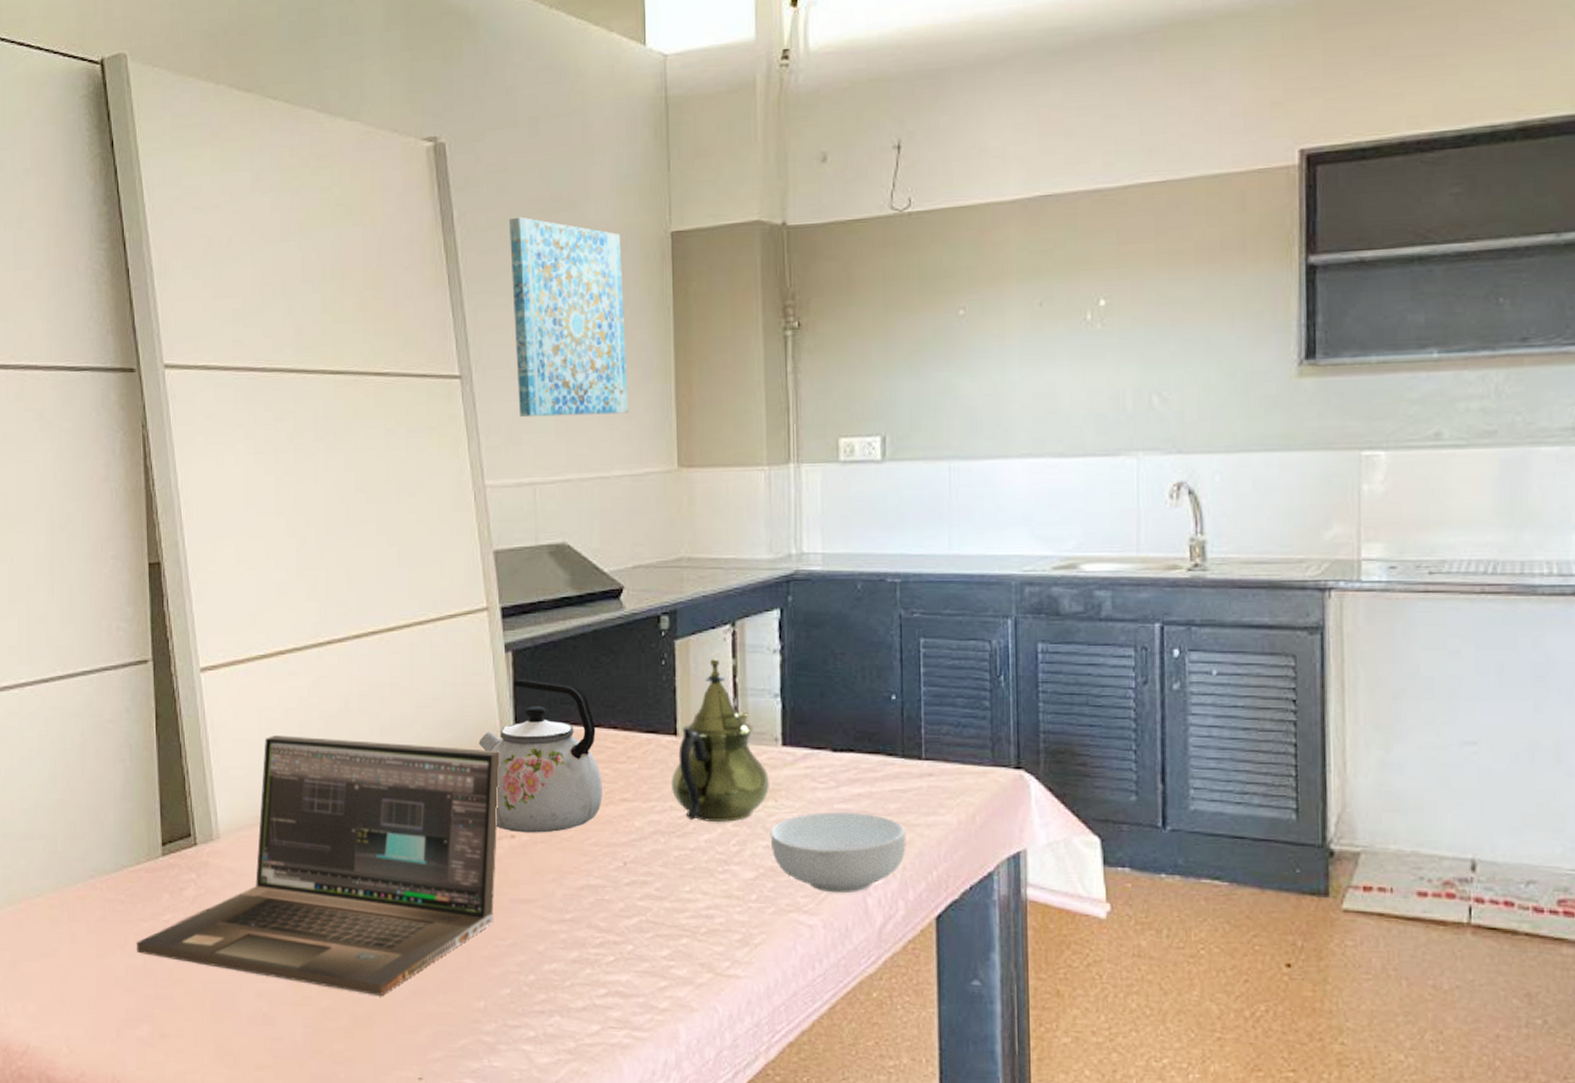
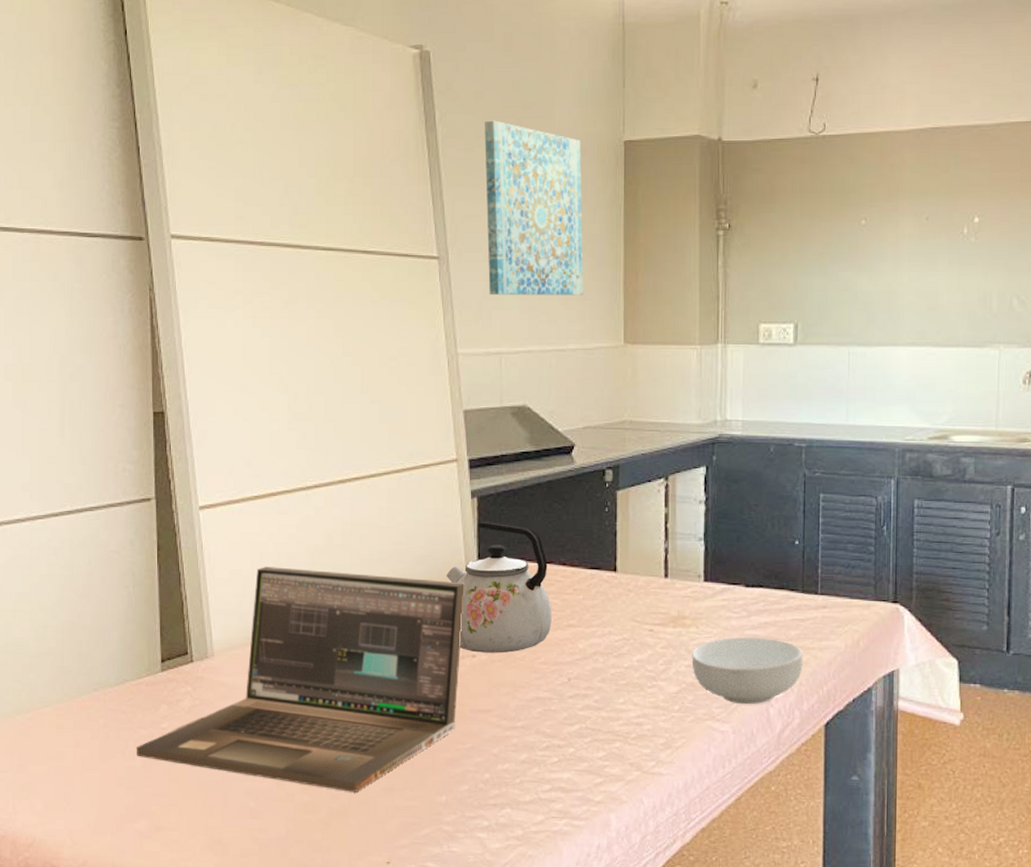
teapot: present [672,659,769,822] -> none [611,507,692,645]

